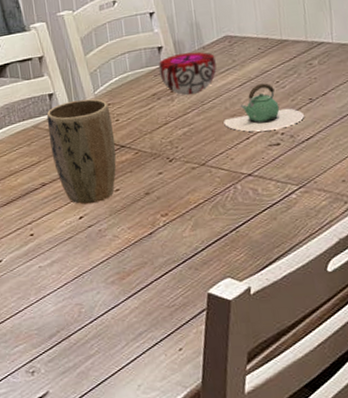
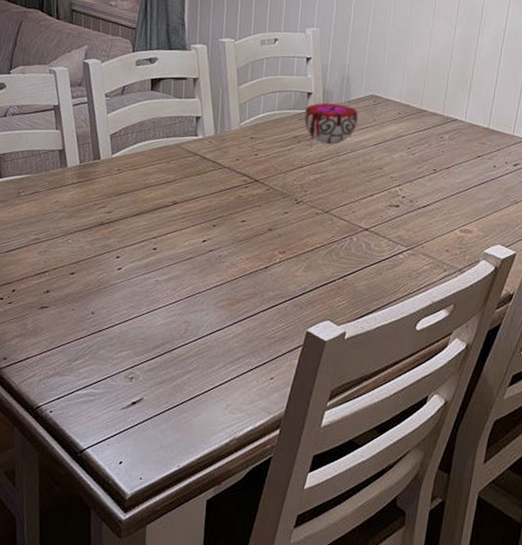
plant pot: present [46,99,117,204] -> none [188,127,252,230]
teapot: present [224,83,305,132] -> none [353,146,427,192]

